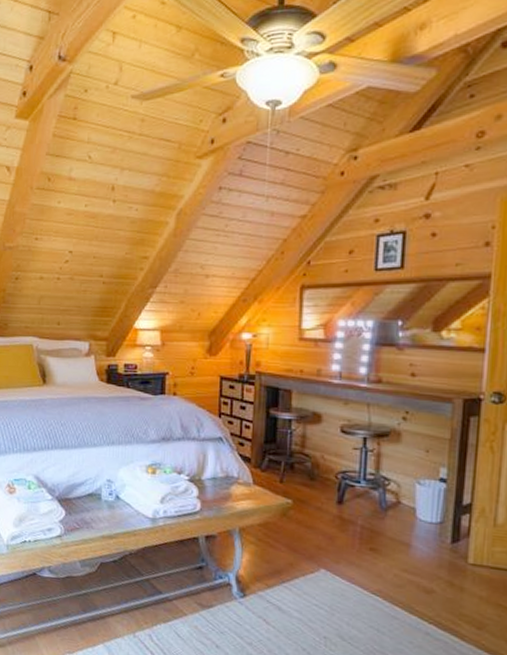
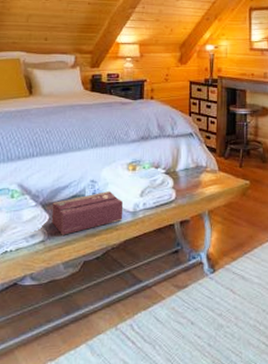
tissue box: none [67,493,142,533] -> present [51,191,124,235]

